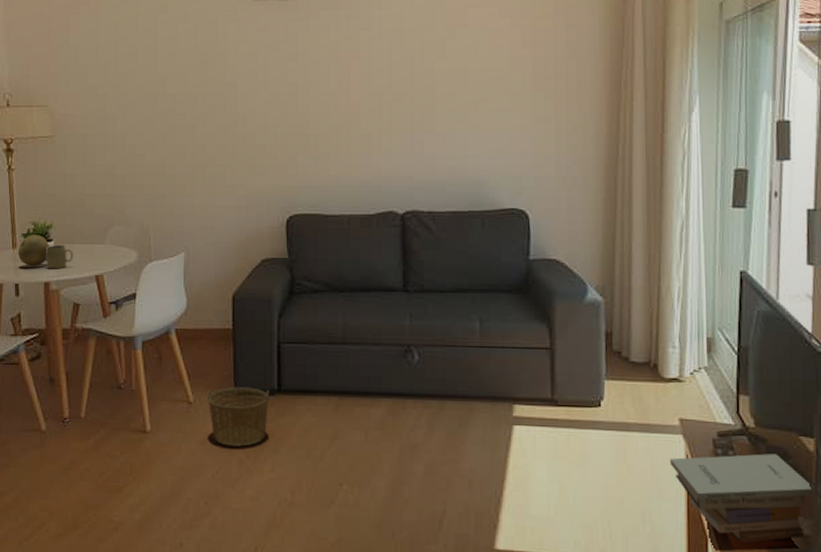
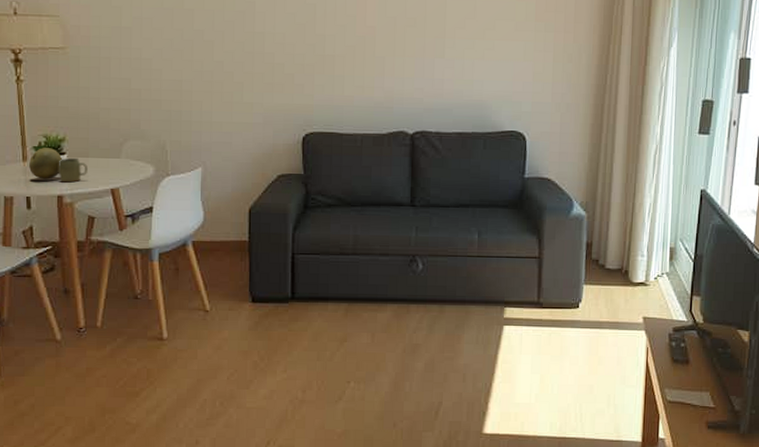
basket: present [207,387,270,447] -> none [223,295,284,351]
books: present [669,453,814,543] -> none [633,345,746,419]

